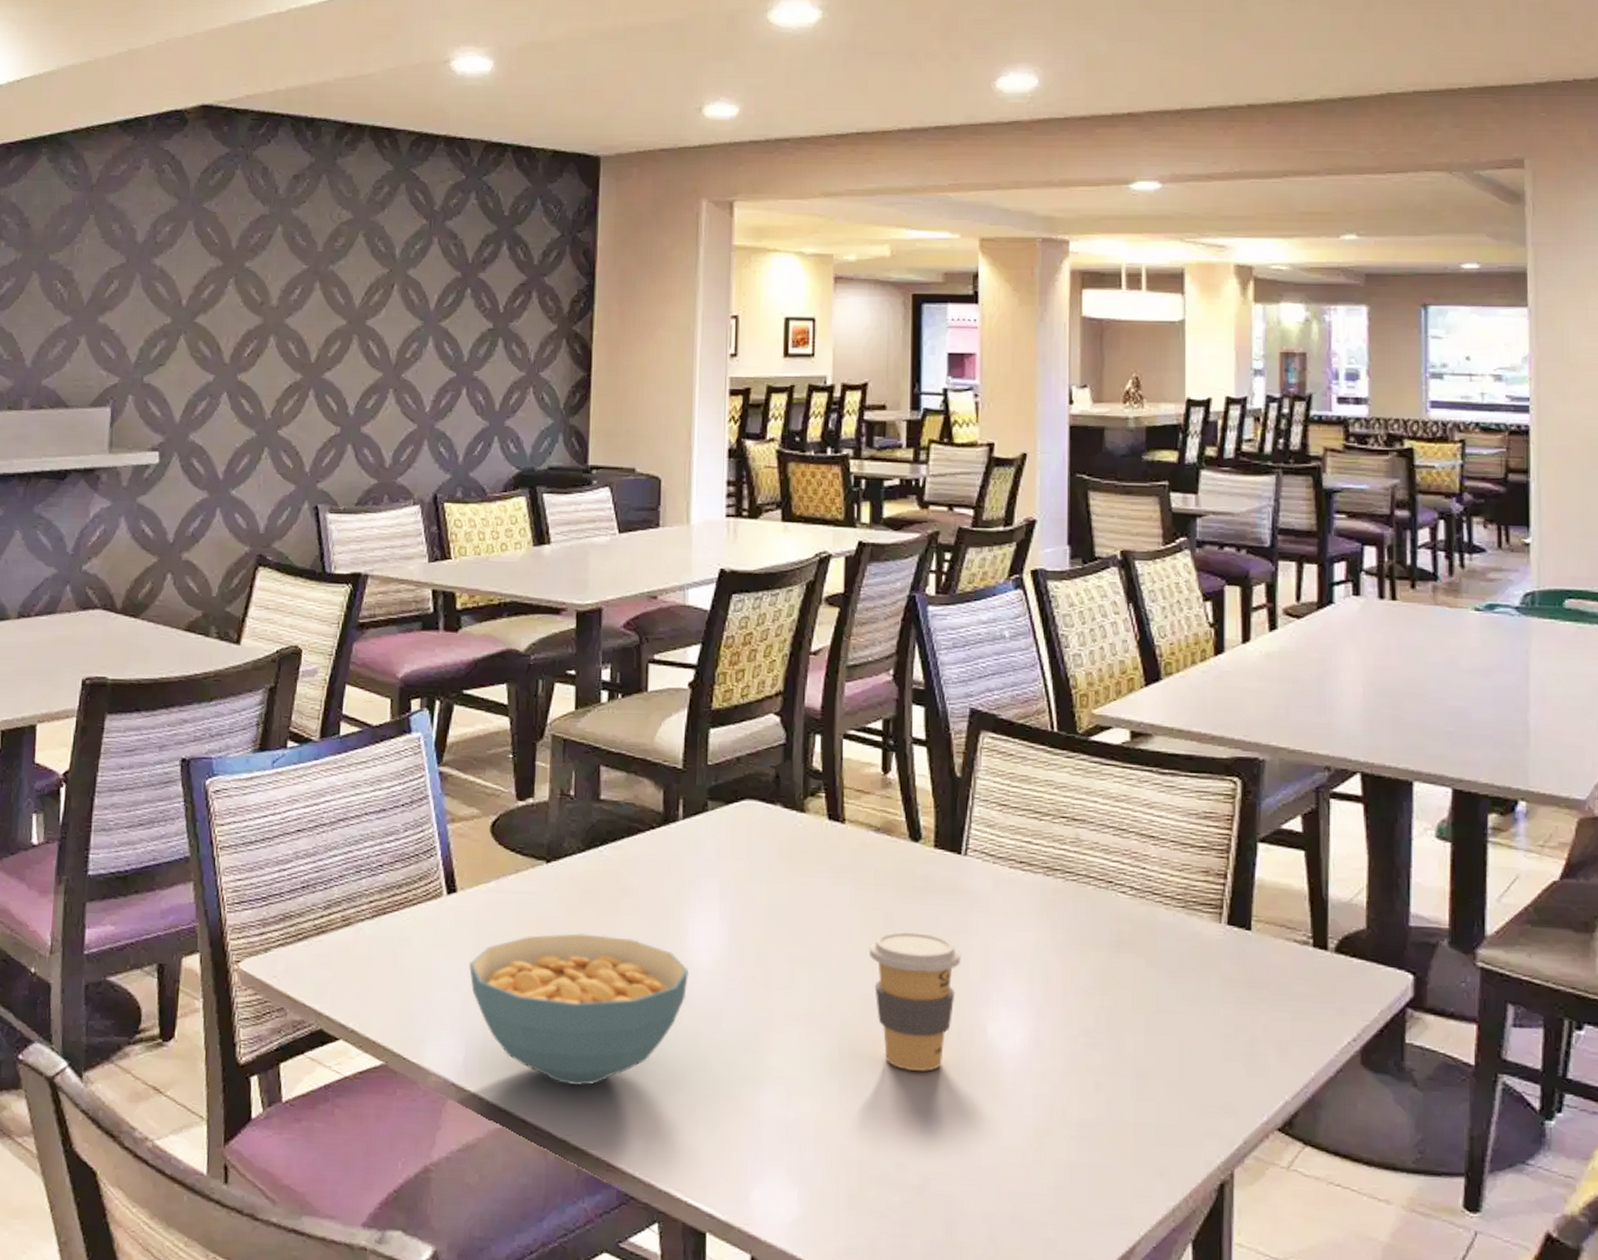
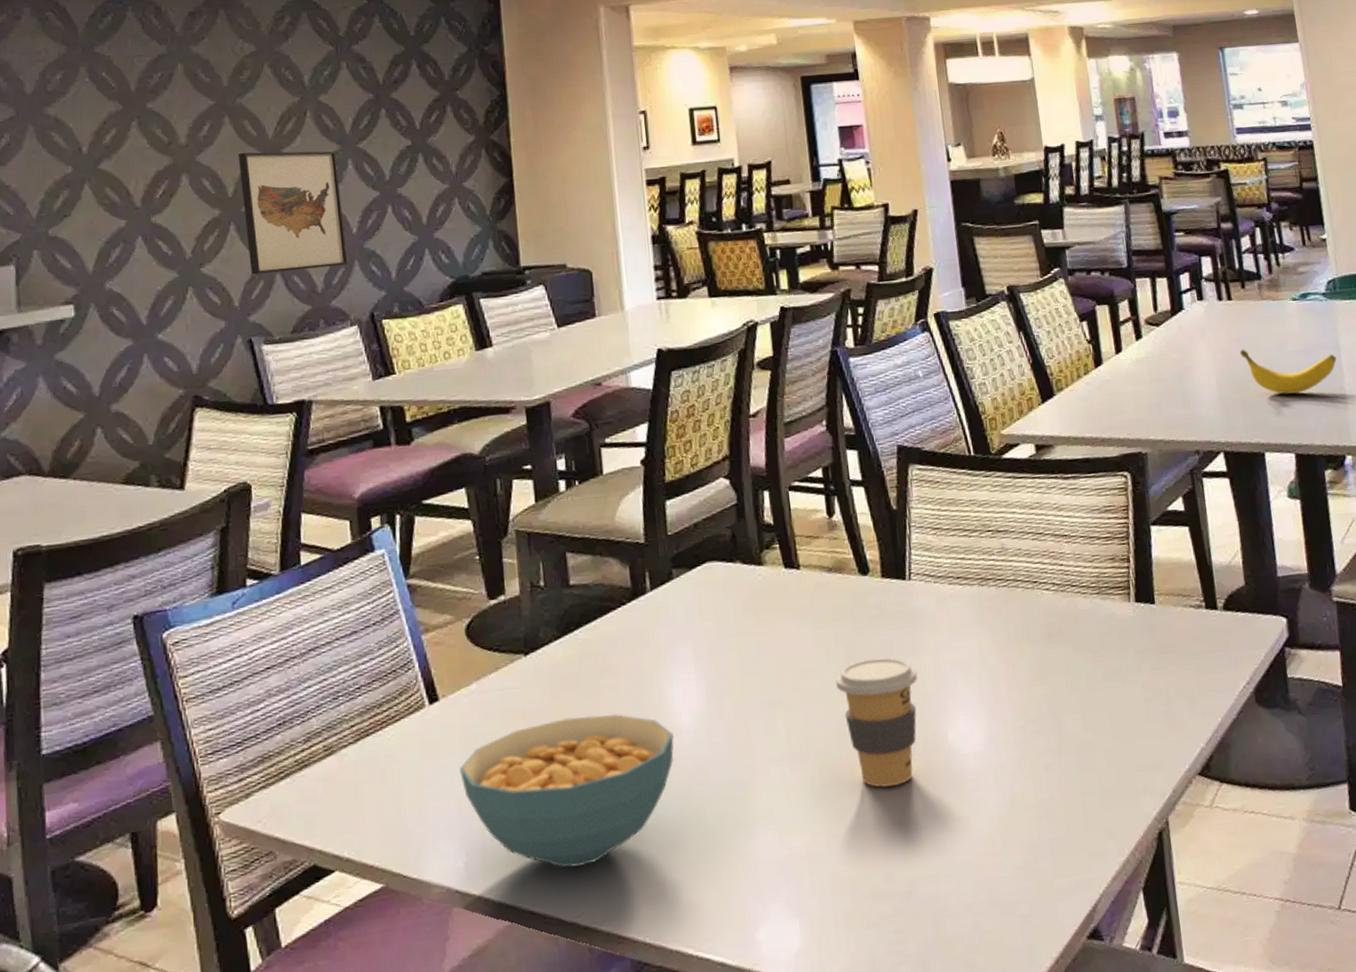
wall art: none [324,319,418,444] -> present [237,151,348,275]
banana: none [1397,658,1523,719] -> present [1239,349,1337,394]

